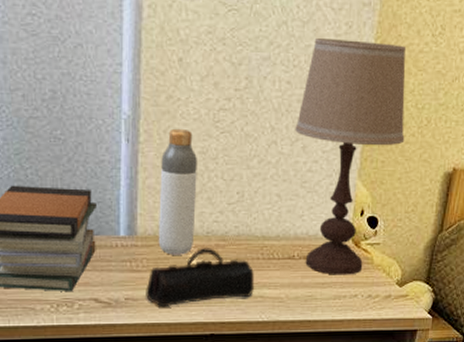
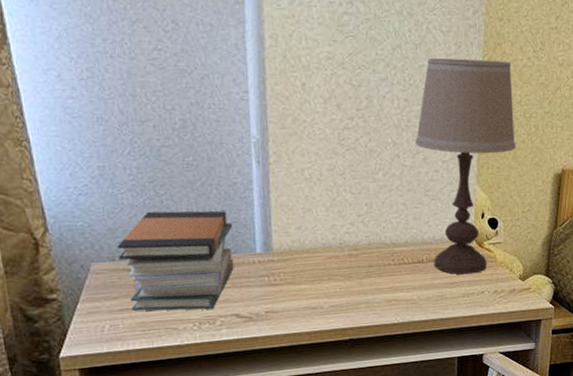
pencil case: present [146,248,254,308] -> none [285,258,388,318]
bottle: present [158,128,197,255] -> none [291,148,328,267]

